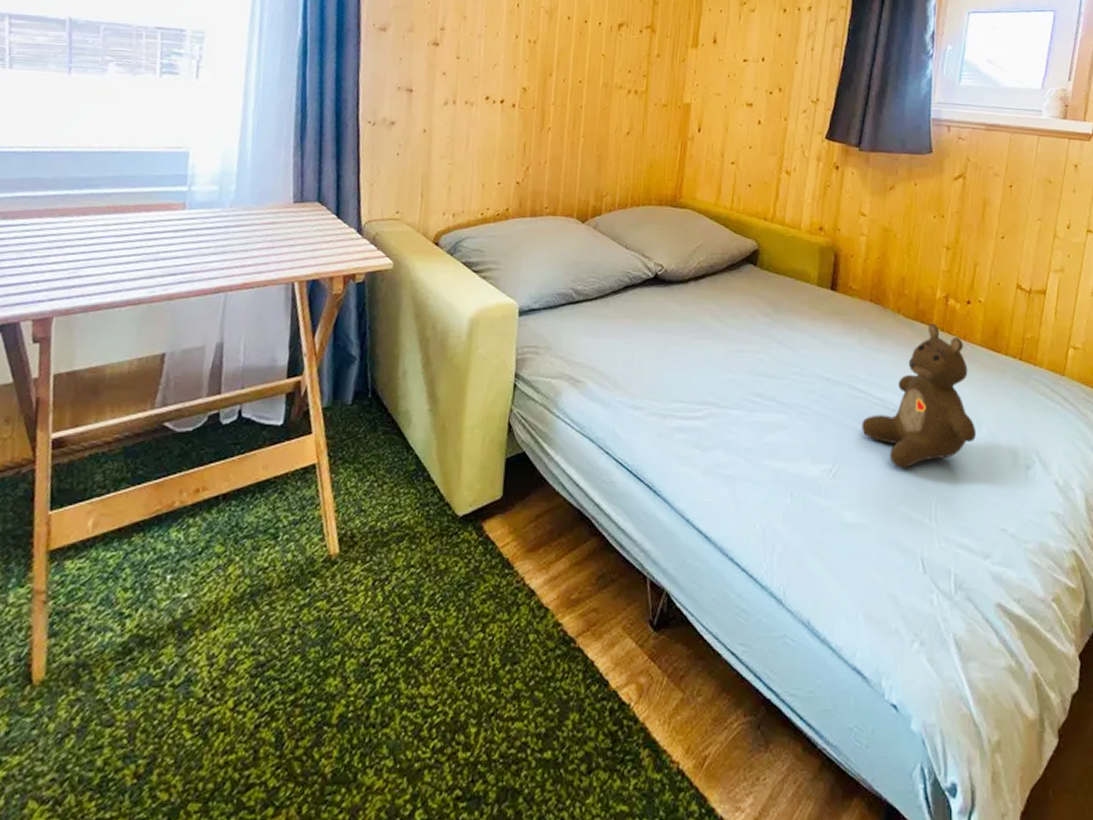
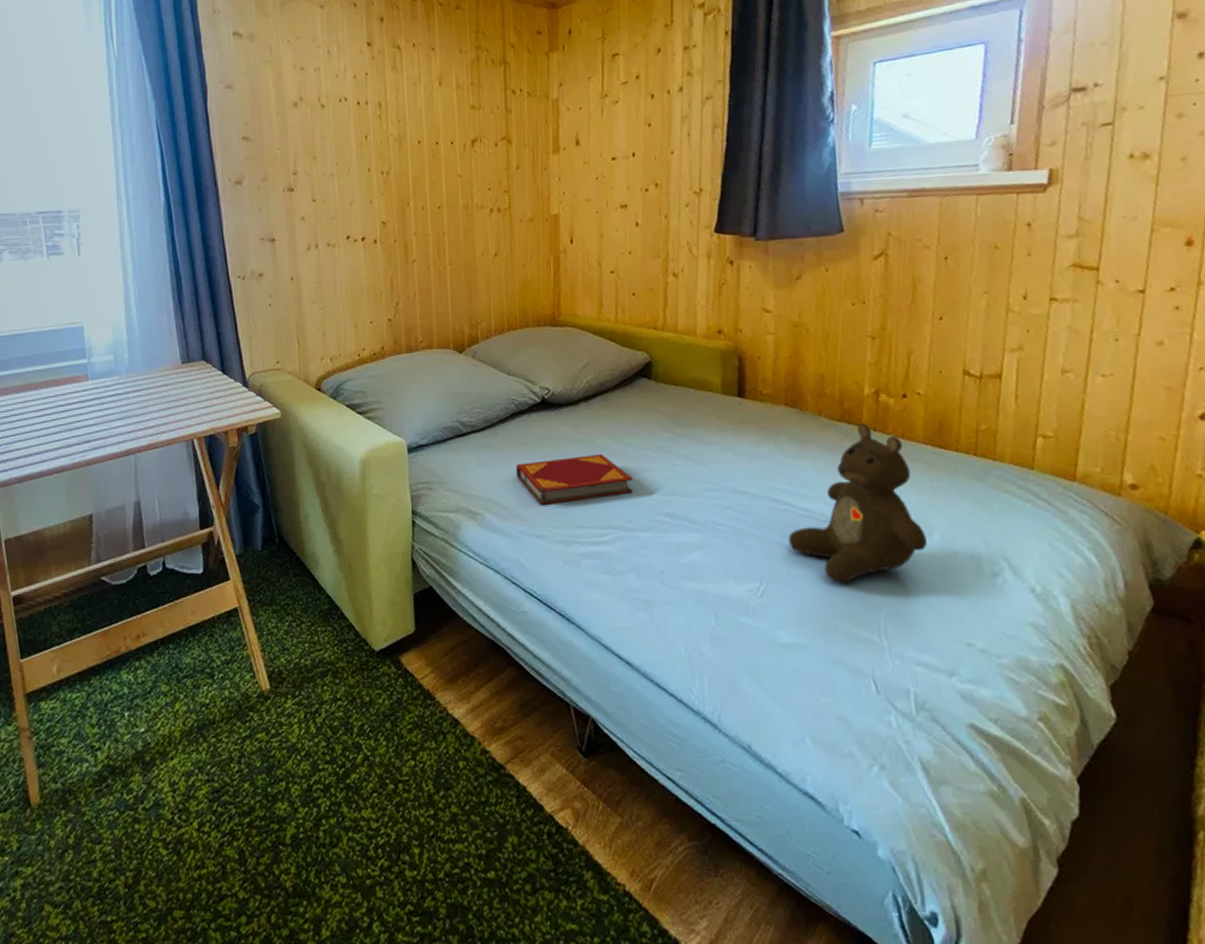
hardback book: none [621,331,730,377] -> present [515,453,633,505]

